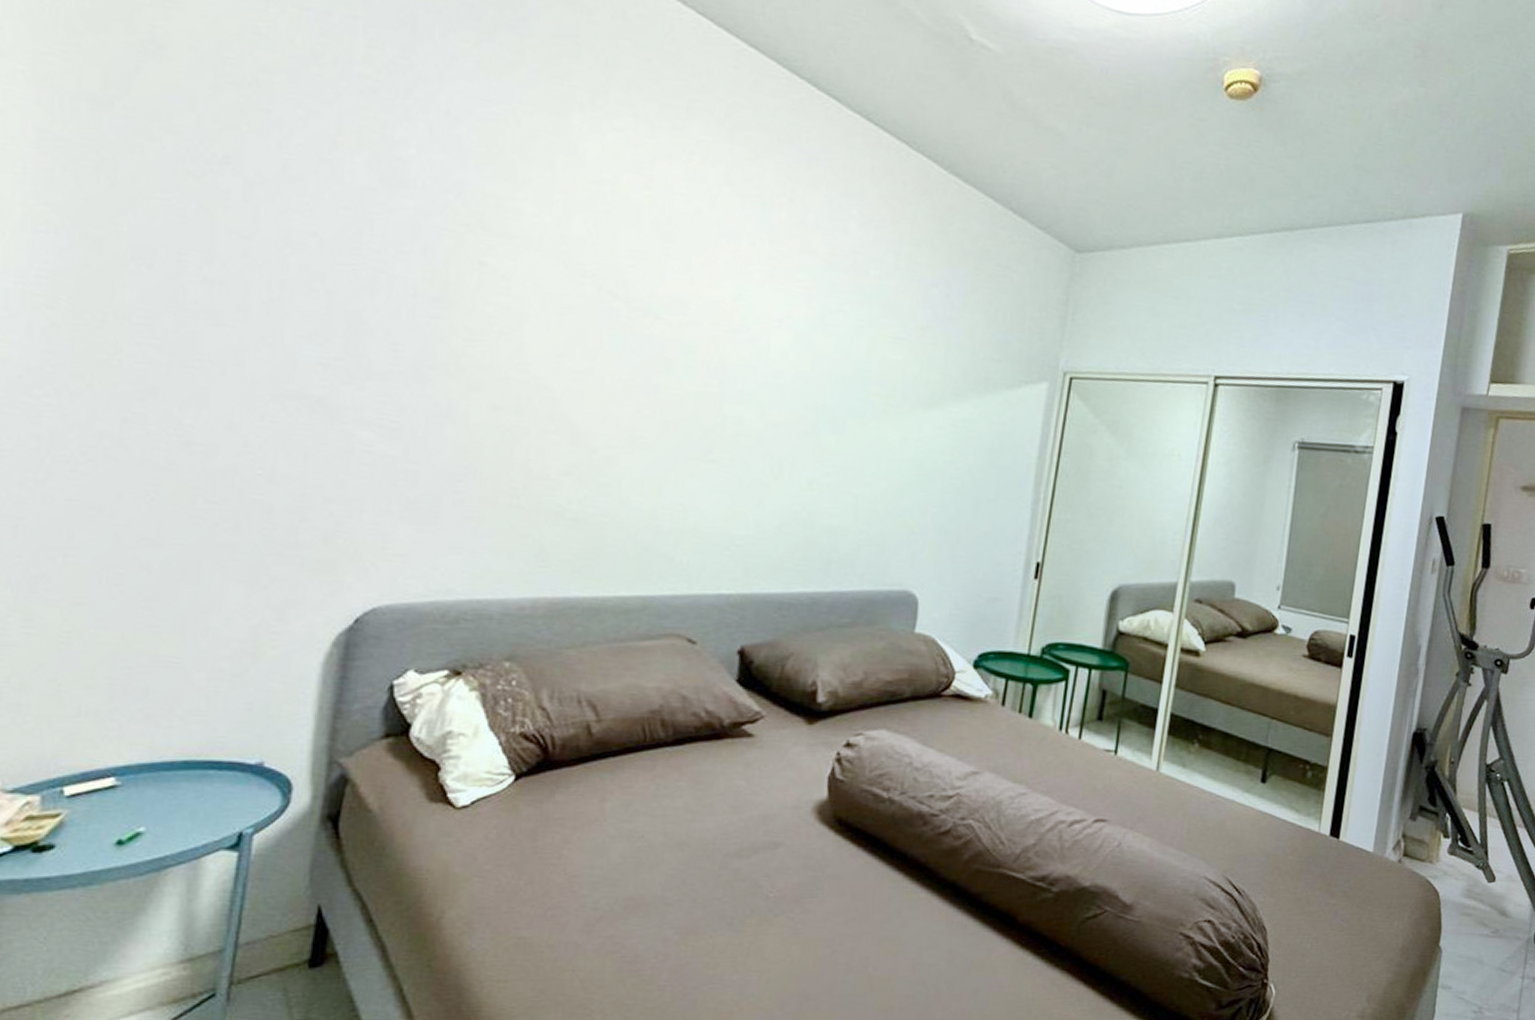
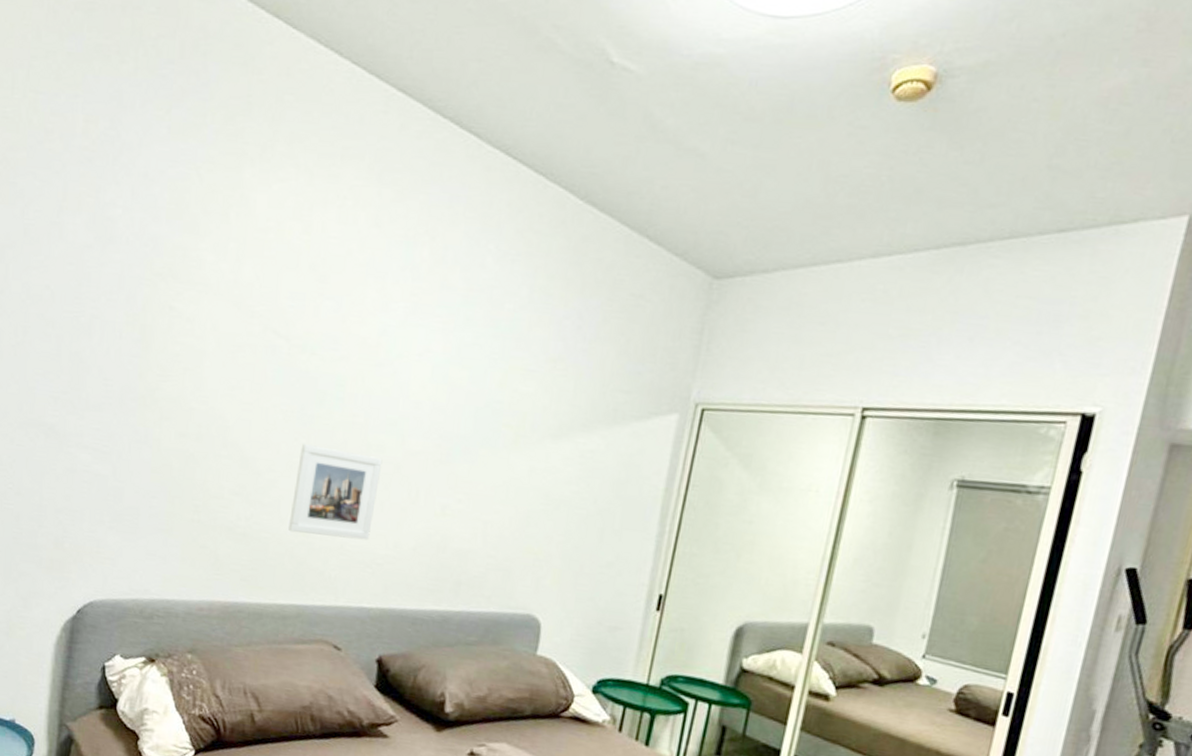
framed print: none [631,417,741,521] -> present [288,444,383,541]

